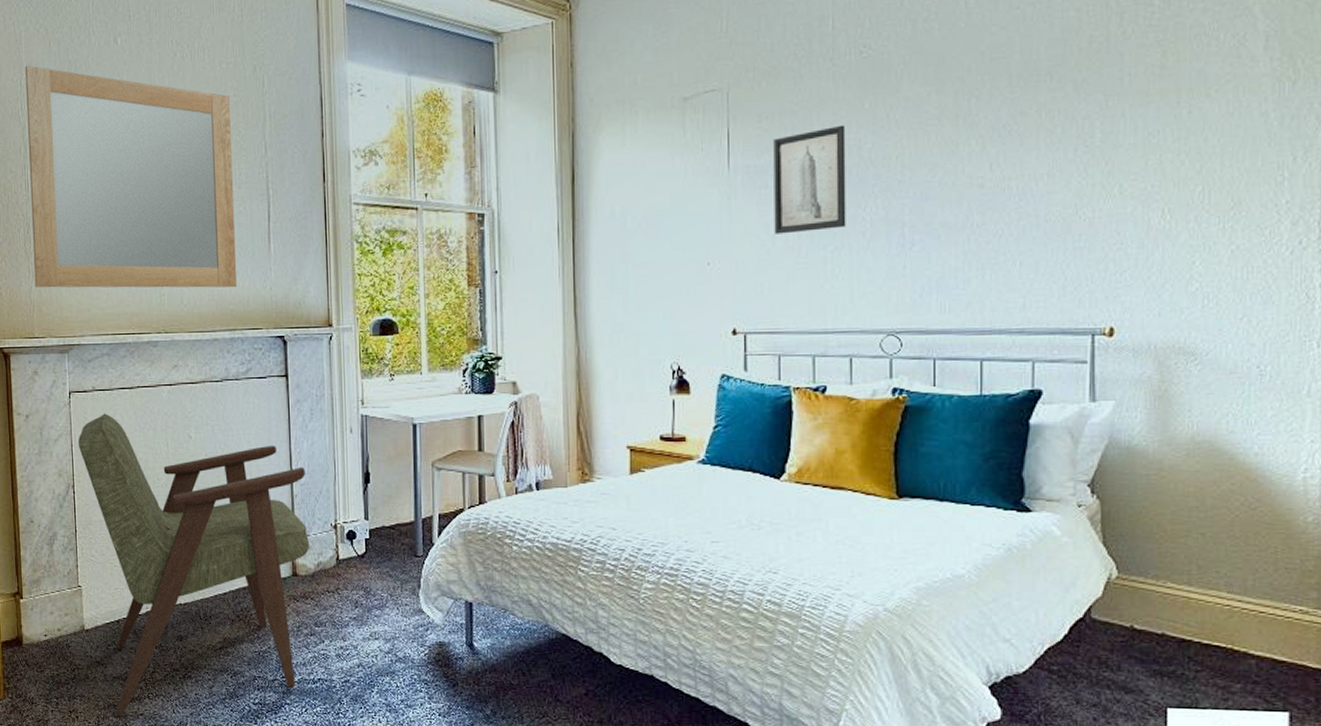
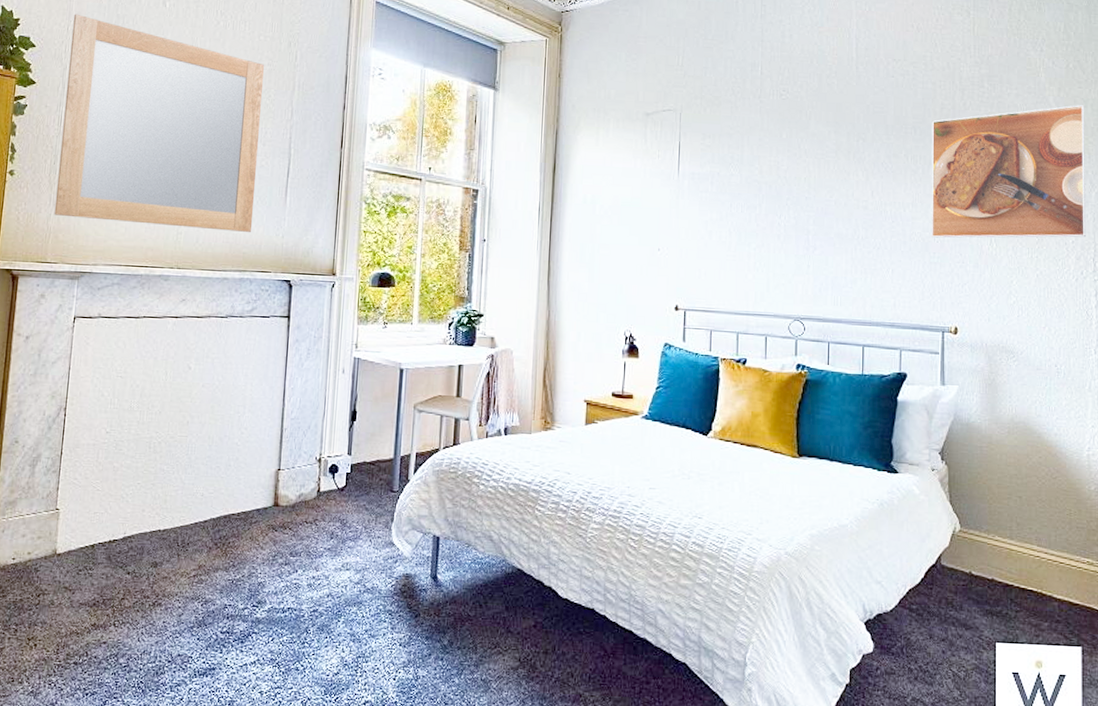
armchair: present [78,413,310,717] -> none [76,340,297,646]
wall art: present [773,124,846,234] -> none [711,149,768,231]
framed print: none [1075,11,1310,215] -> present [931,105,1087,238]

